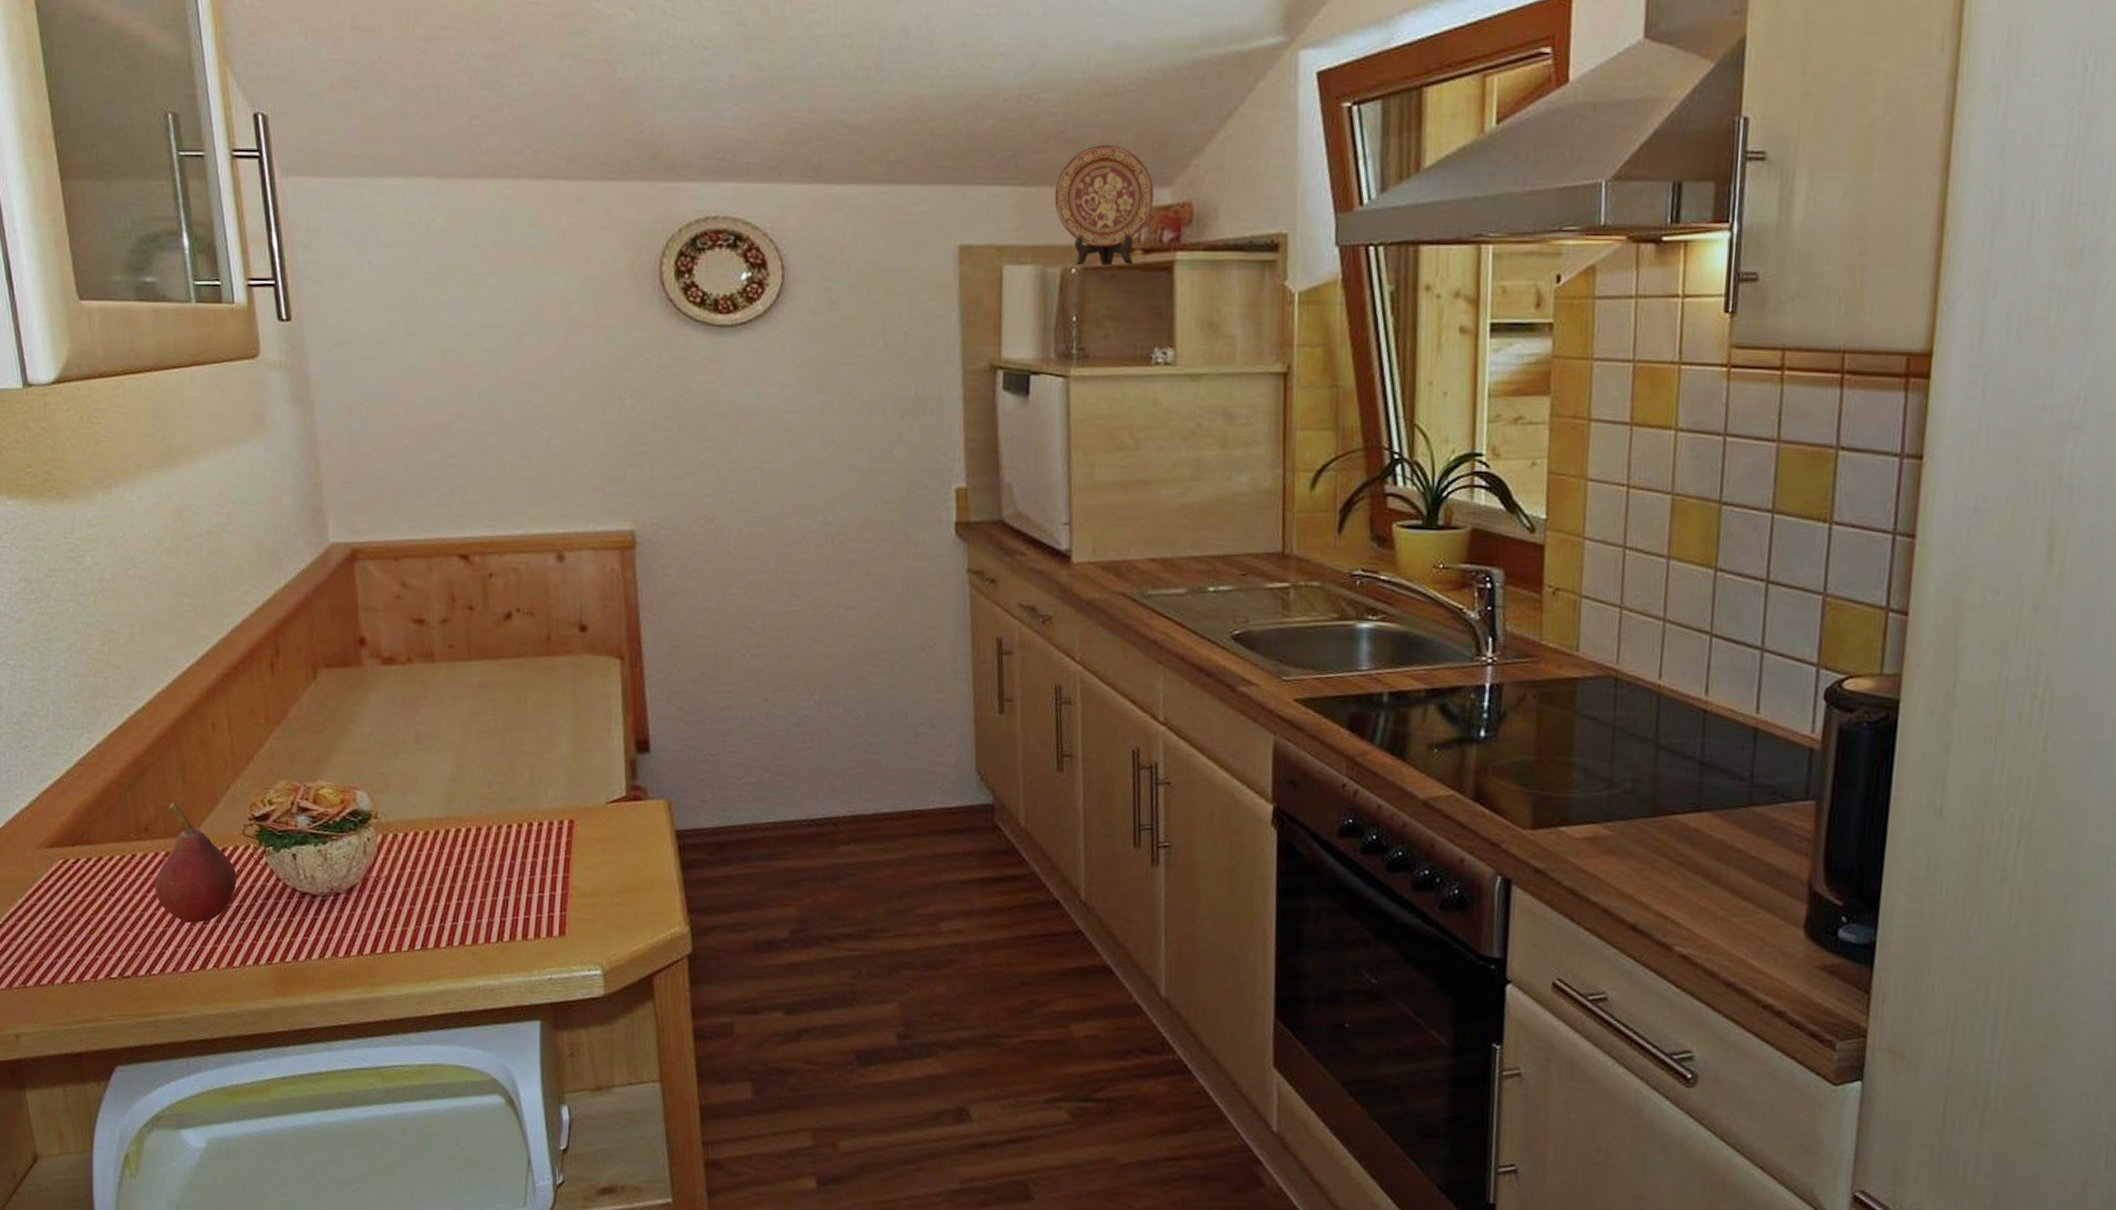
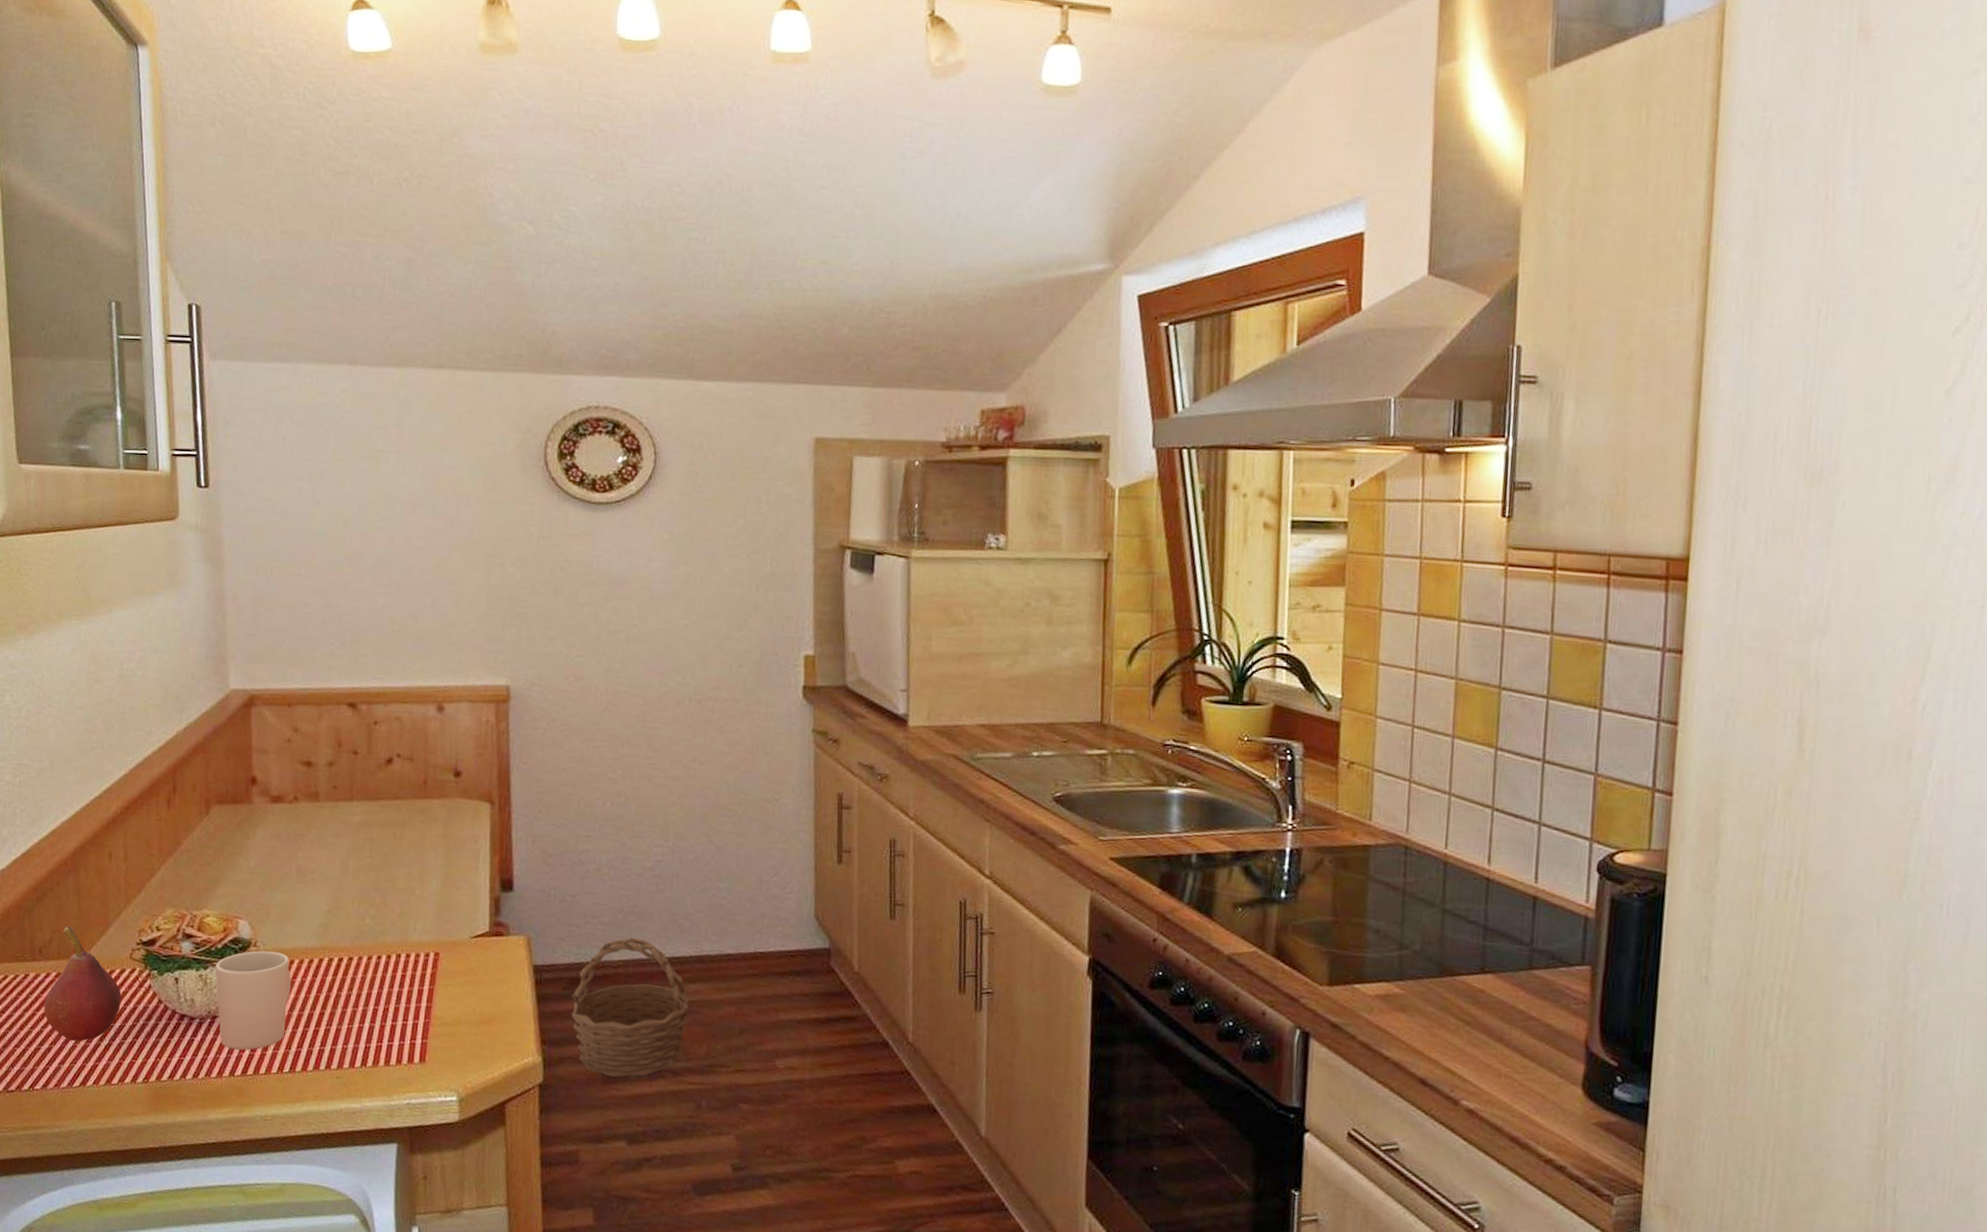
mug: none [335,822,417,928] -> present [215,950,291,1051]
basket: none [718,797,845,947] -> present [572,937,690,1078]
decorative plate: present [1054,145,1155,266] -> none [901,353,991,459]

